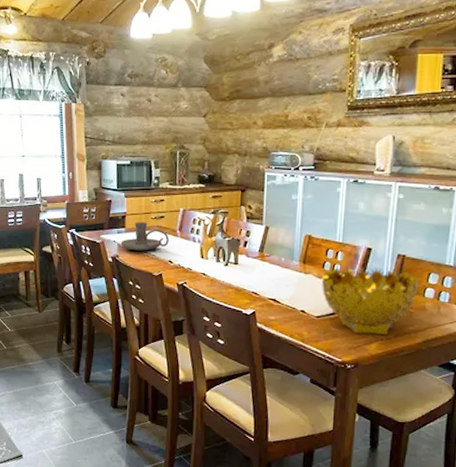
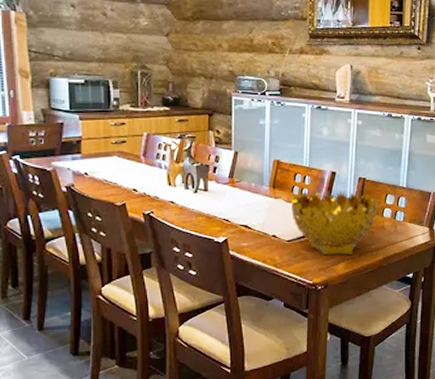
candle holder: present [121,222,169,251] -> none [76,147,132,179]

